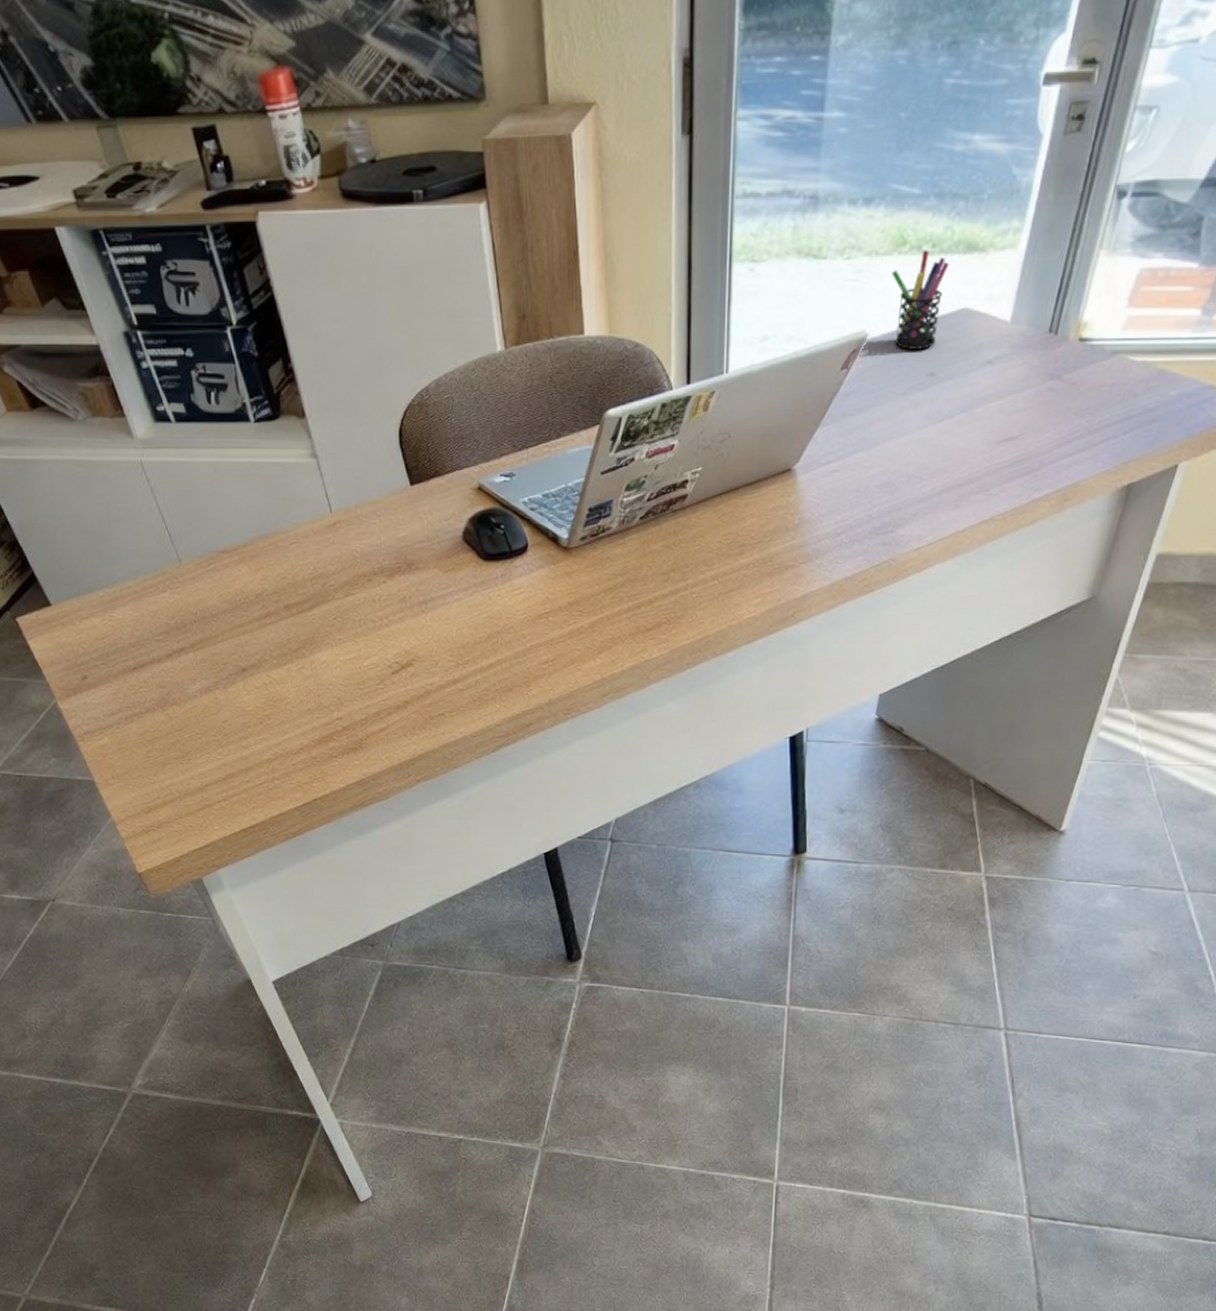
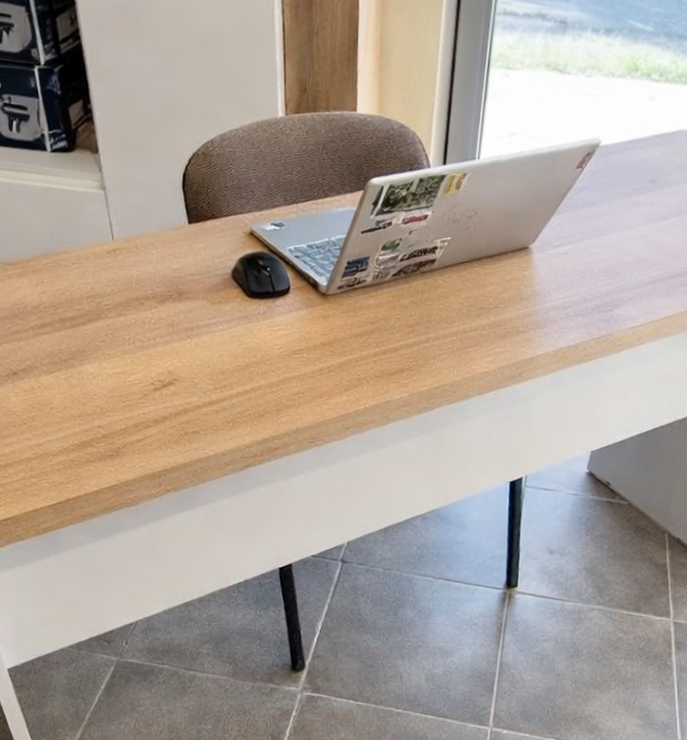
pen holder: present [891,250,949,350] -> none [624,77,673,160]

